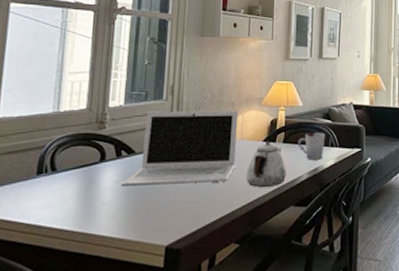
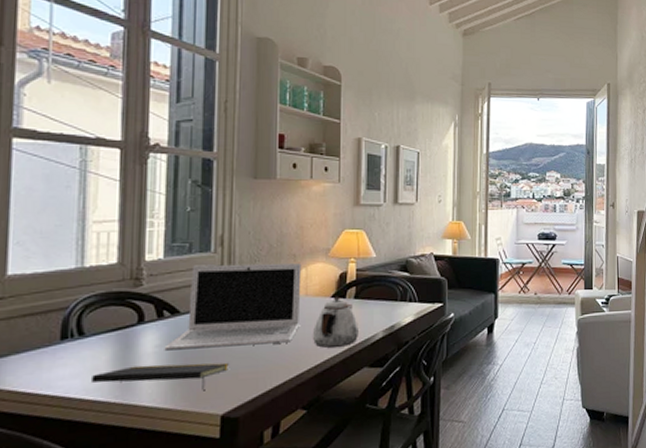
notepad: none [60,198,174,224] -> present [92,362,229,391]
cup: present [297,132,326,160] -> none [371,286,403,317]

